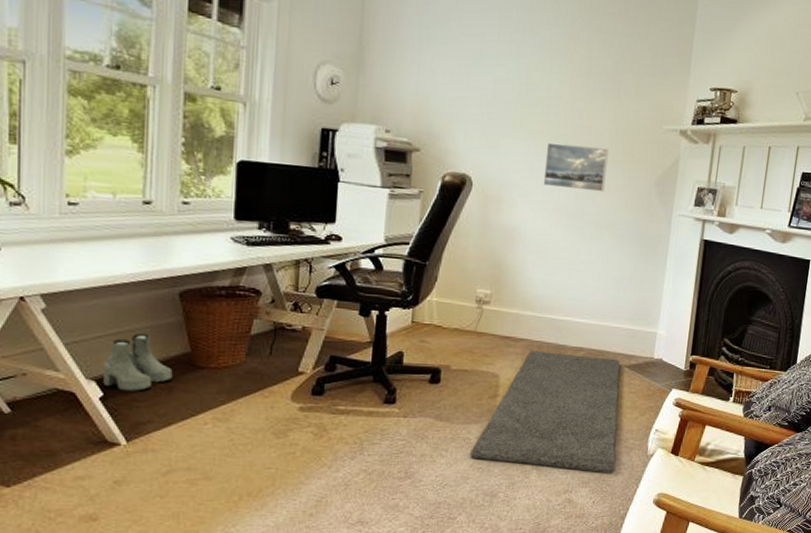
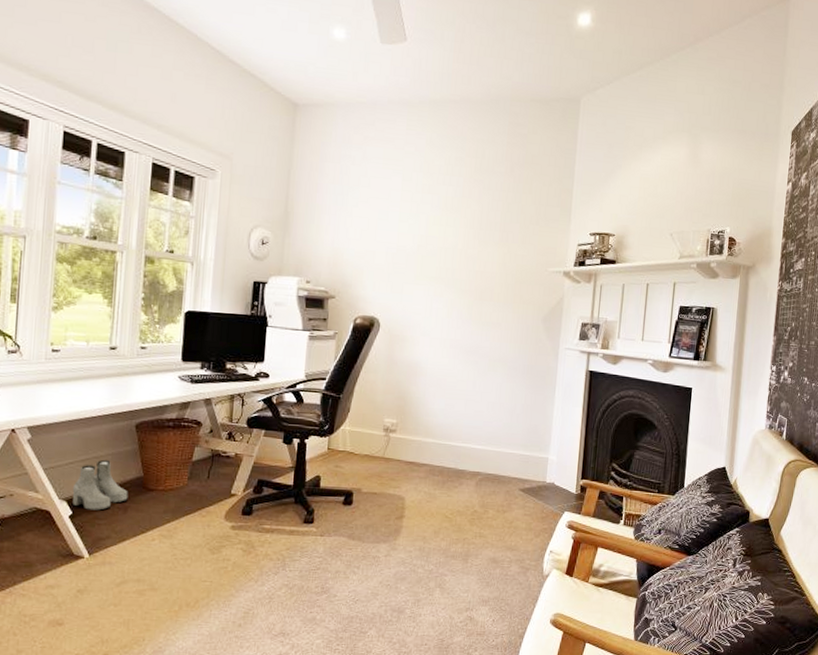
rug: present [470,350,620,473] -> none [379,474,515,592]
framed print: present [543,142,609,193] -> none [441,286,499,330]

